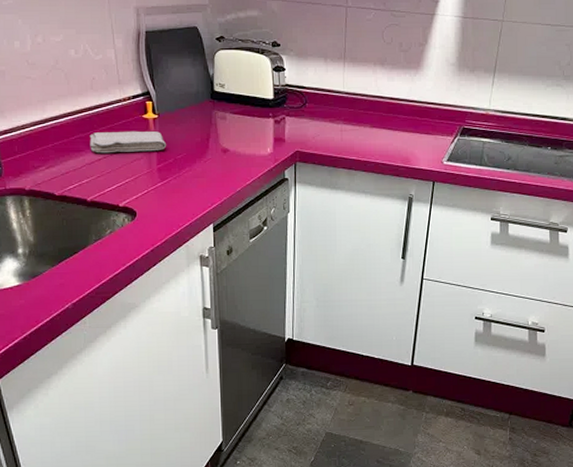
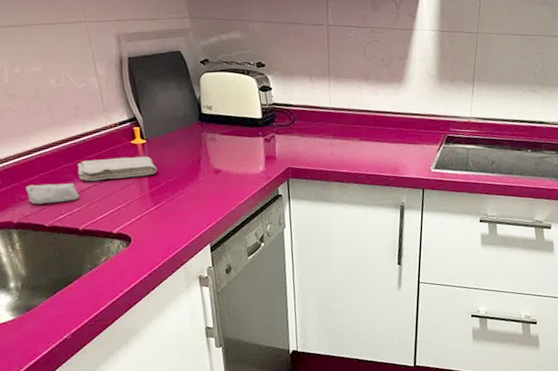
soap bar: none [39,153,89,173] -> present [25,183,79,205]

